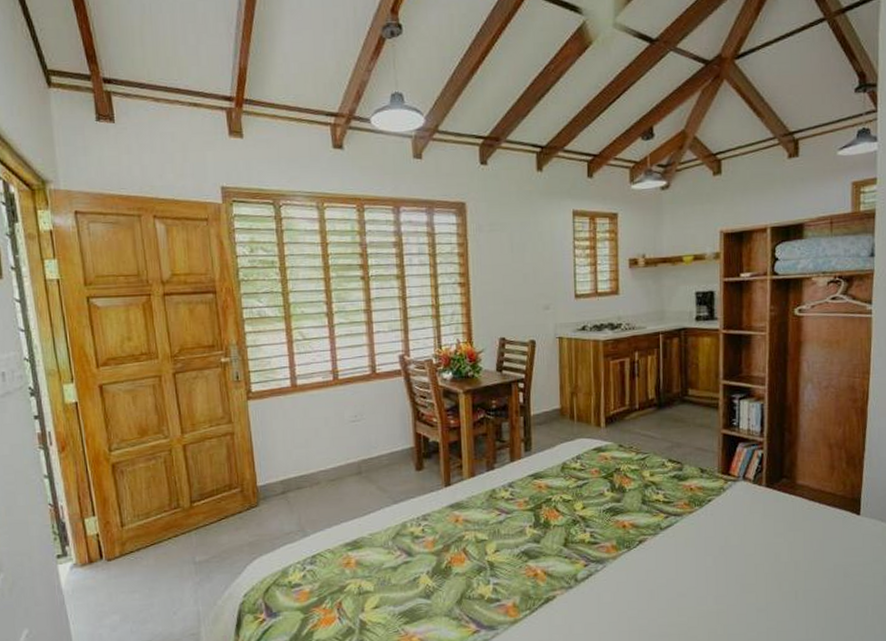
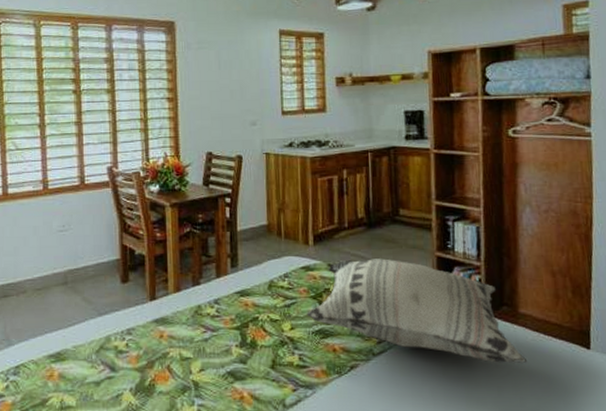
decorative pillow: none [598,437,803,531] -> present [306,258,528,363]

